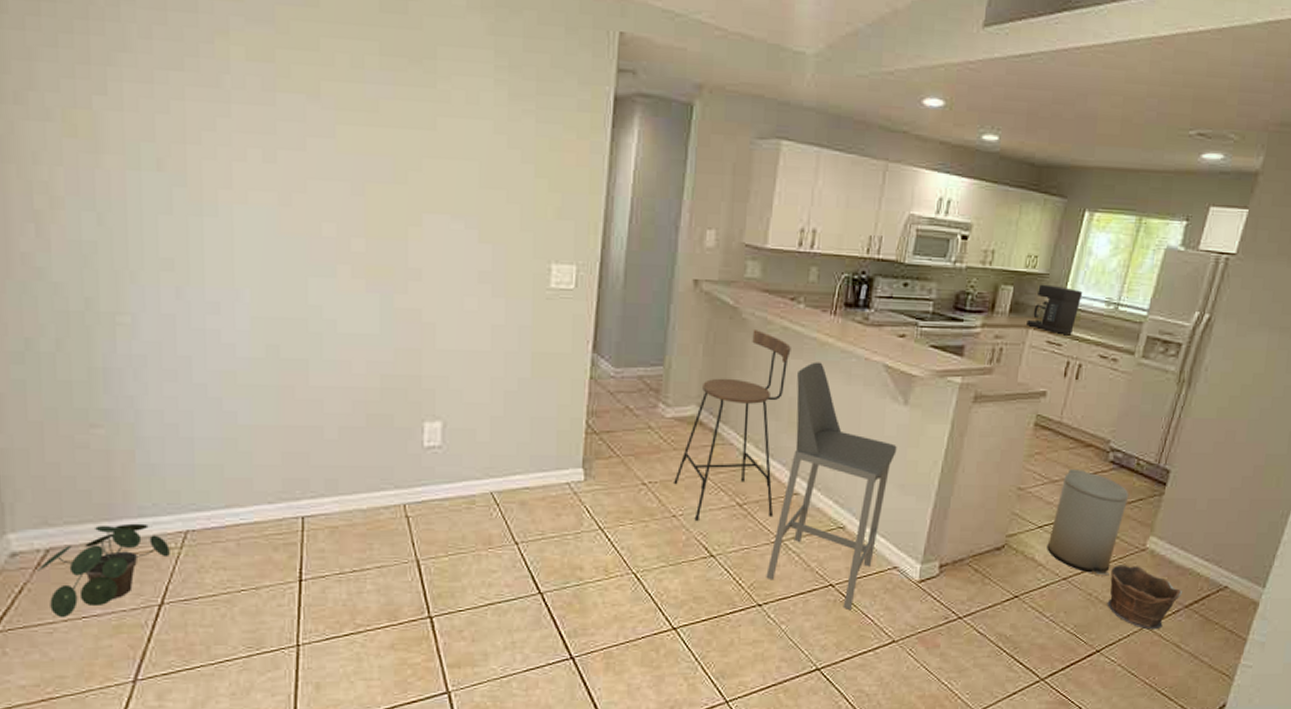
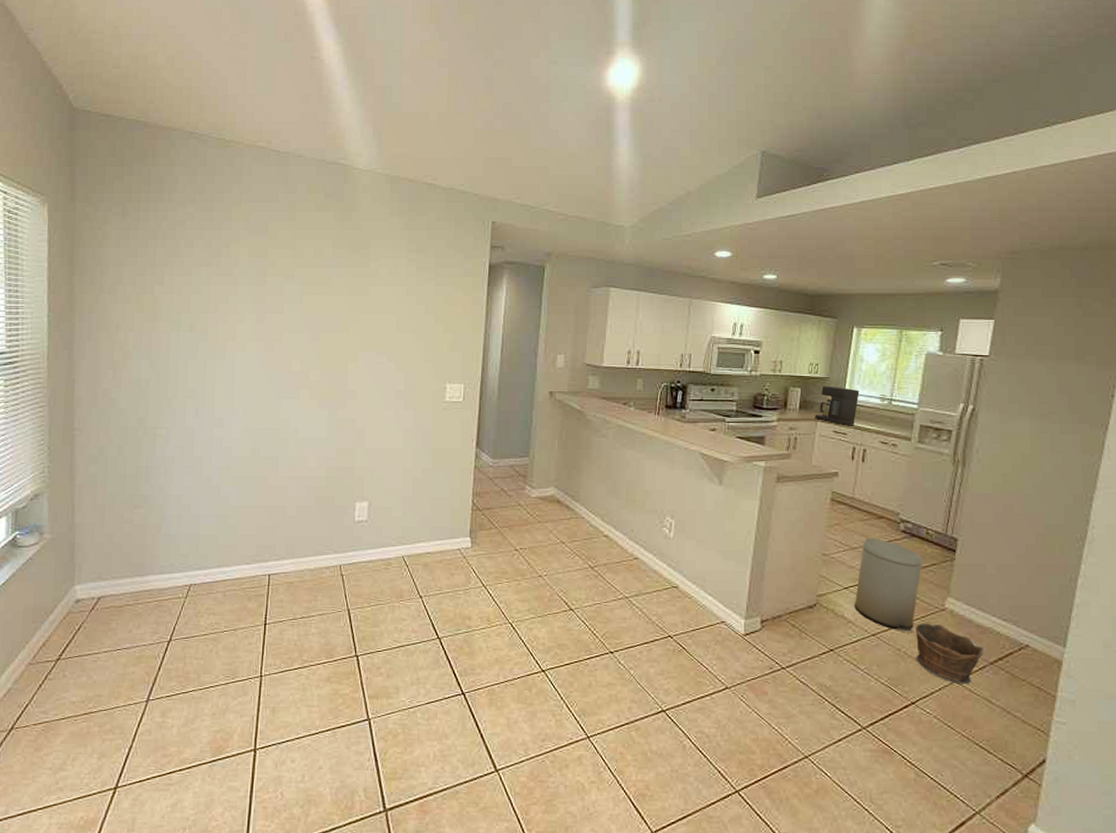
potted plant: present [37,523,170,619] -> none [91,578,179,650]
bar stool: present [674,330,791,522] -> none [539,428,626,581]
bar stool: present [766,362,897,609] -> none [616,451,716,658]

